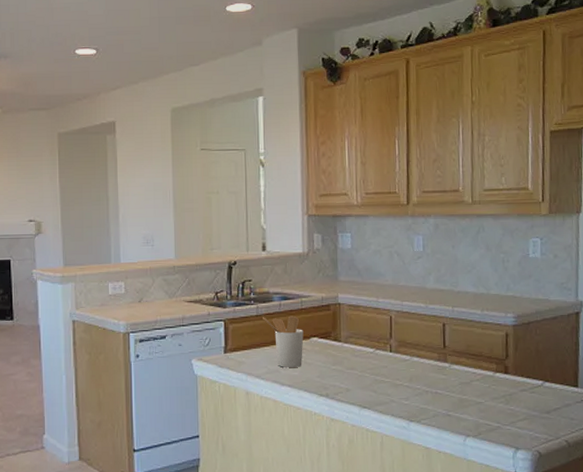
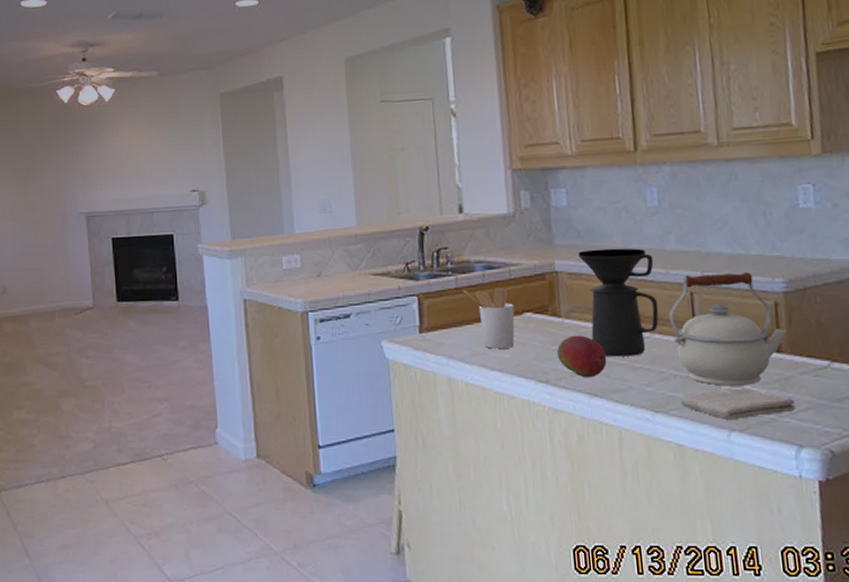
fruit: none [336,357,375,393] -> present [557,335,607,378]
coffee maker: none [357,285,418,376] -> present [578,248,659,357]
kettle: none [425,308,513,400] -> present [668,271,787,386]
washcloth: none [430,401,516,428] -> present [680,387,796,421]

